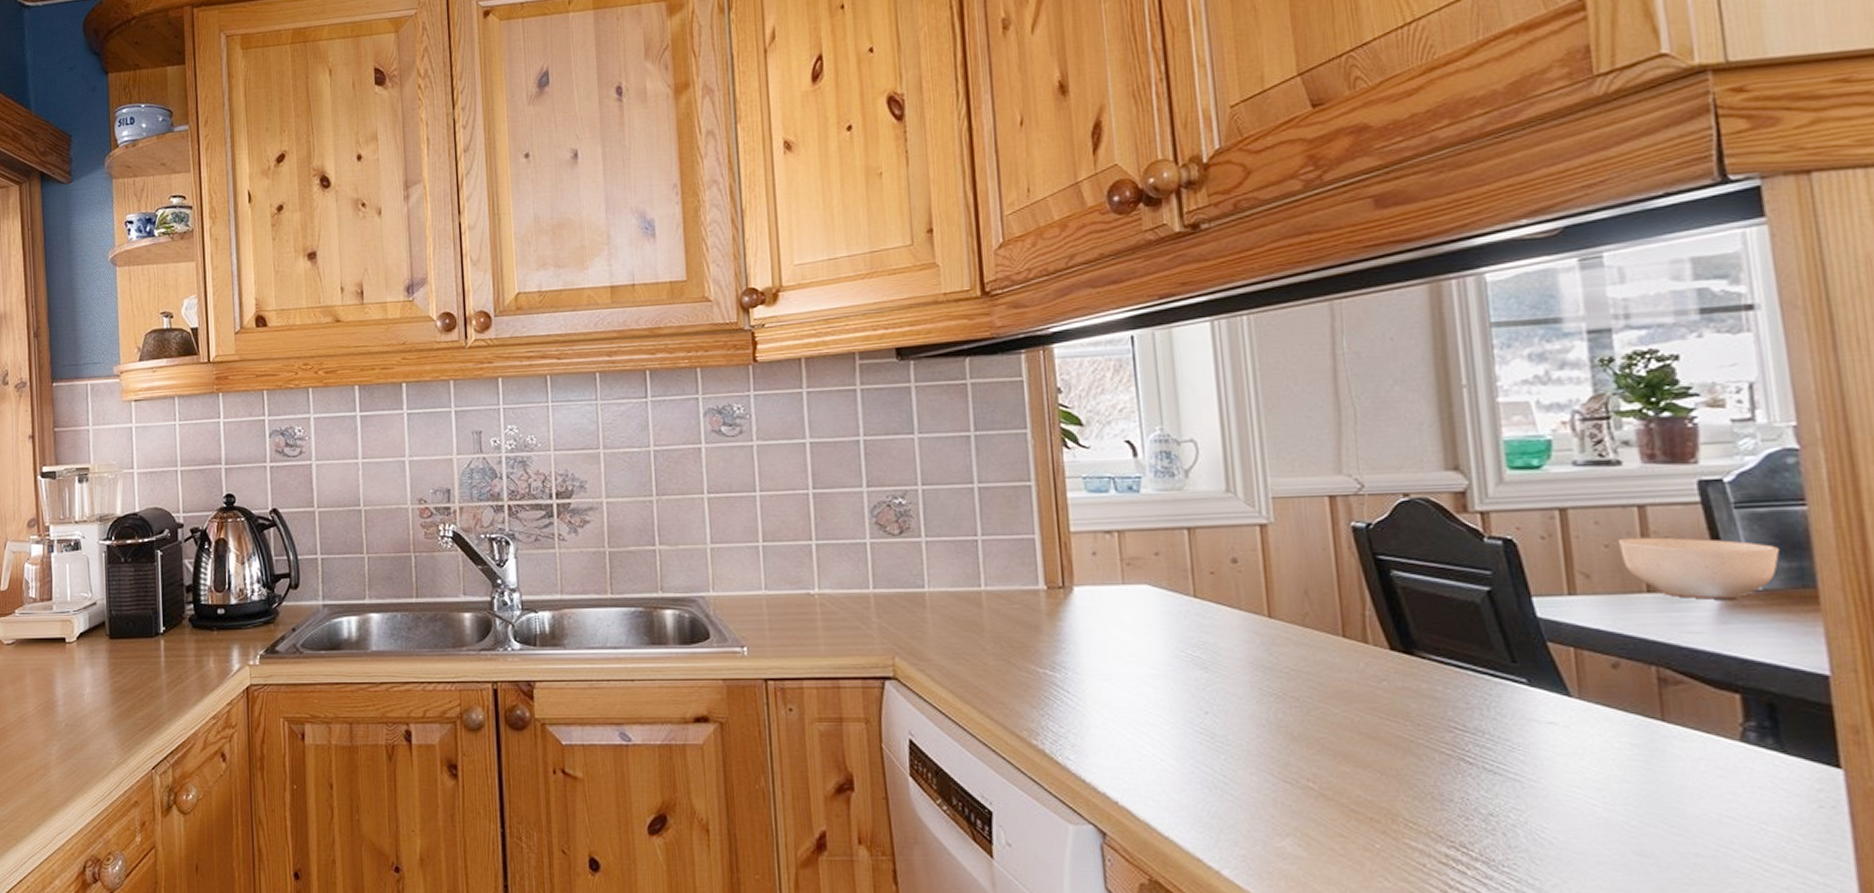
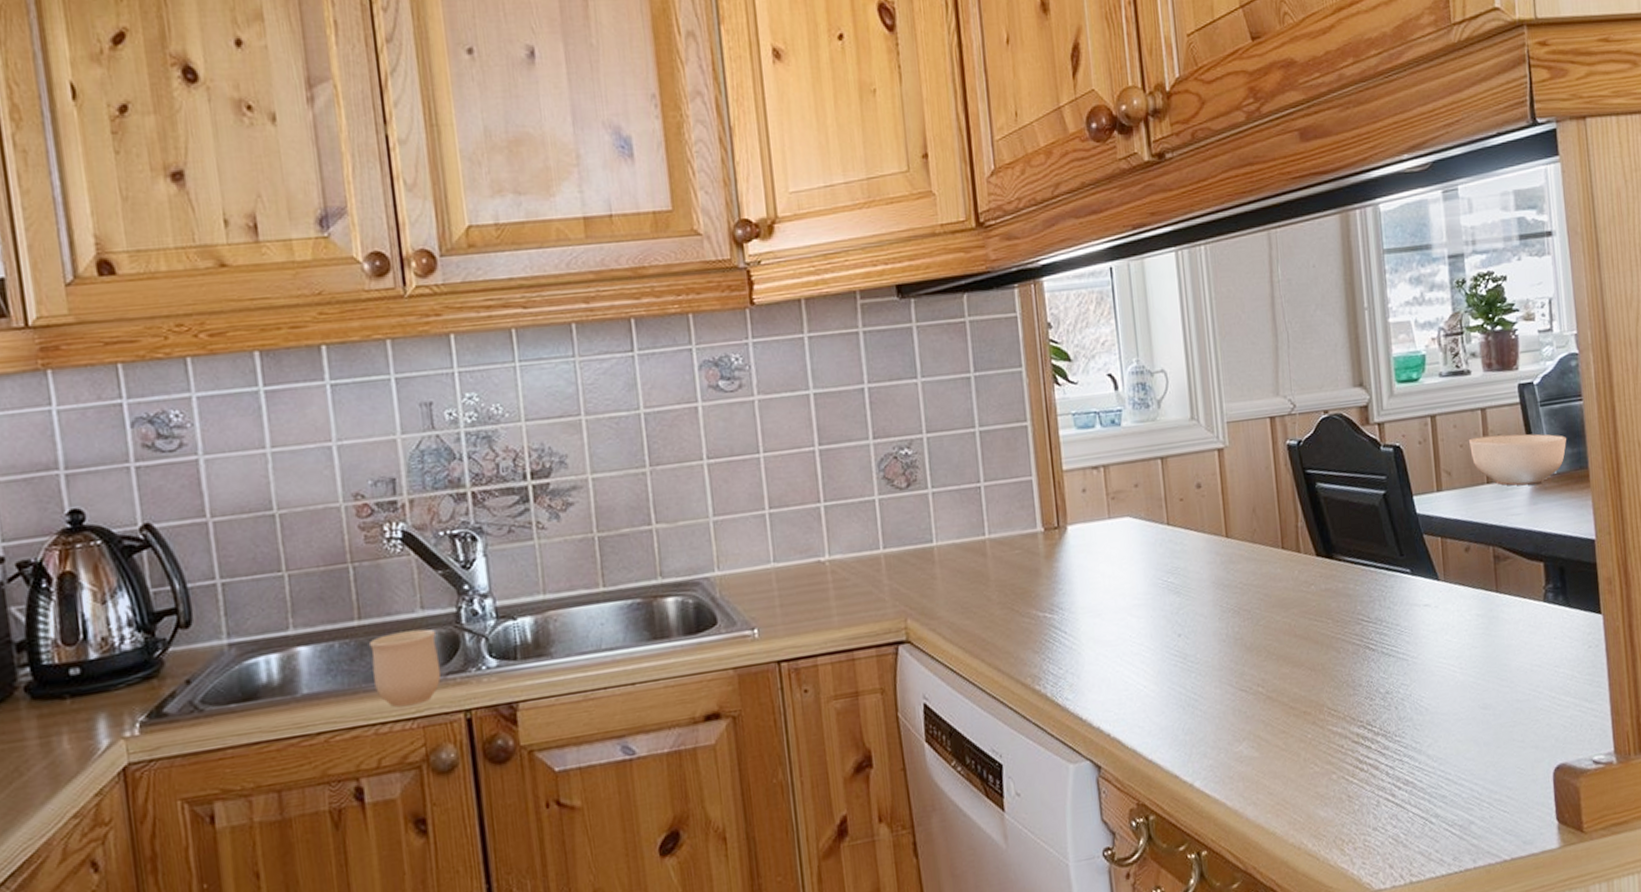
mug: none [423,611,476,672] -> present [370,629,442,708]

